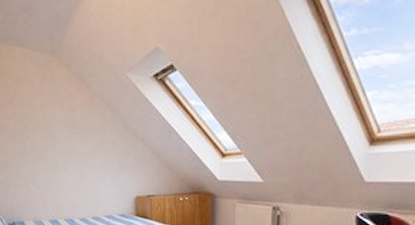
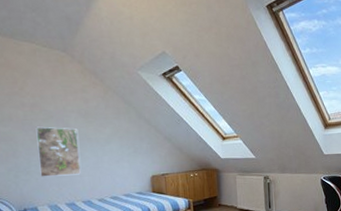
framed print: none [24,137,65,191] -> present [35,126,81,177]

